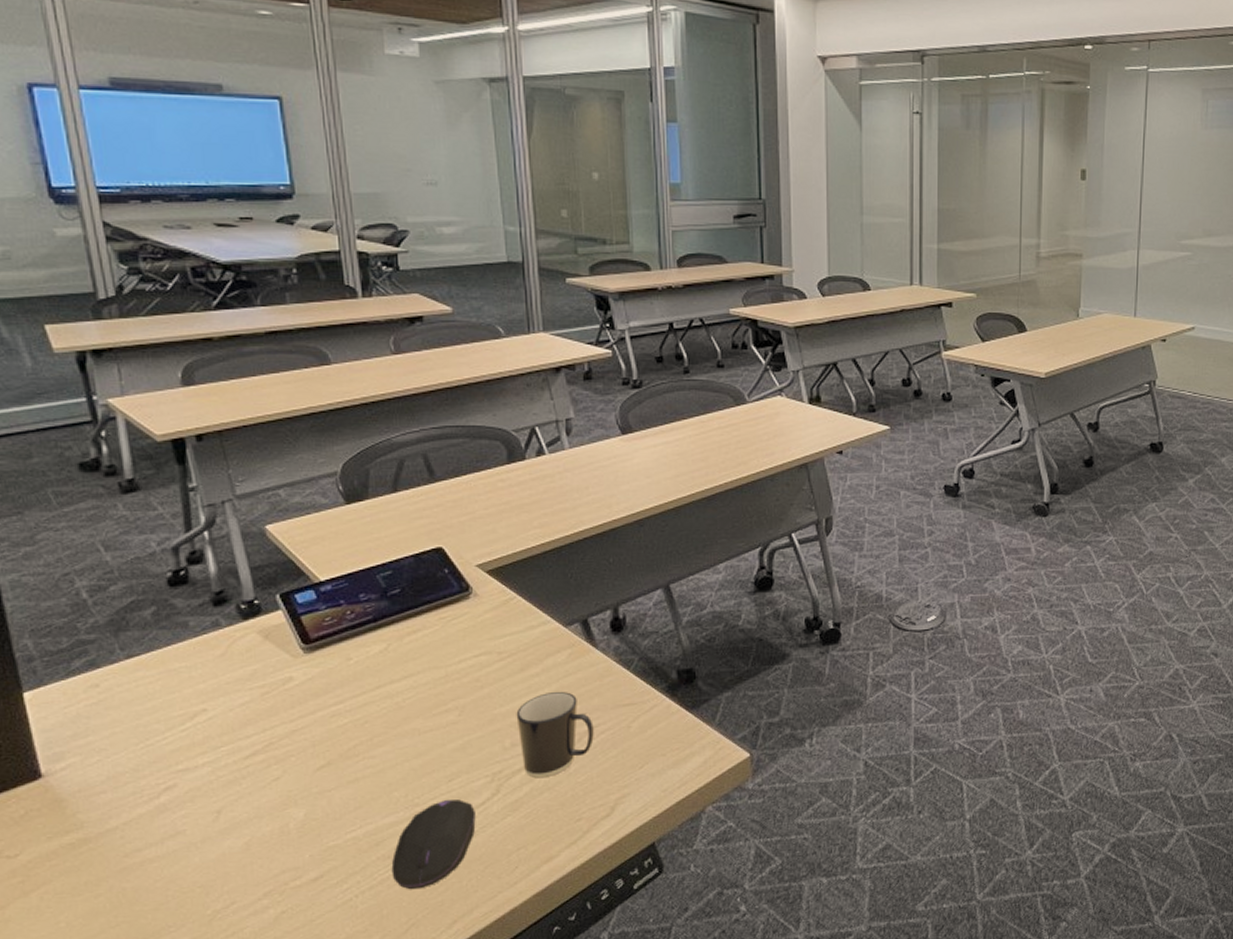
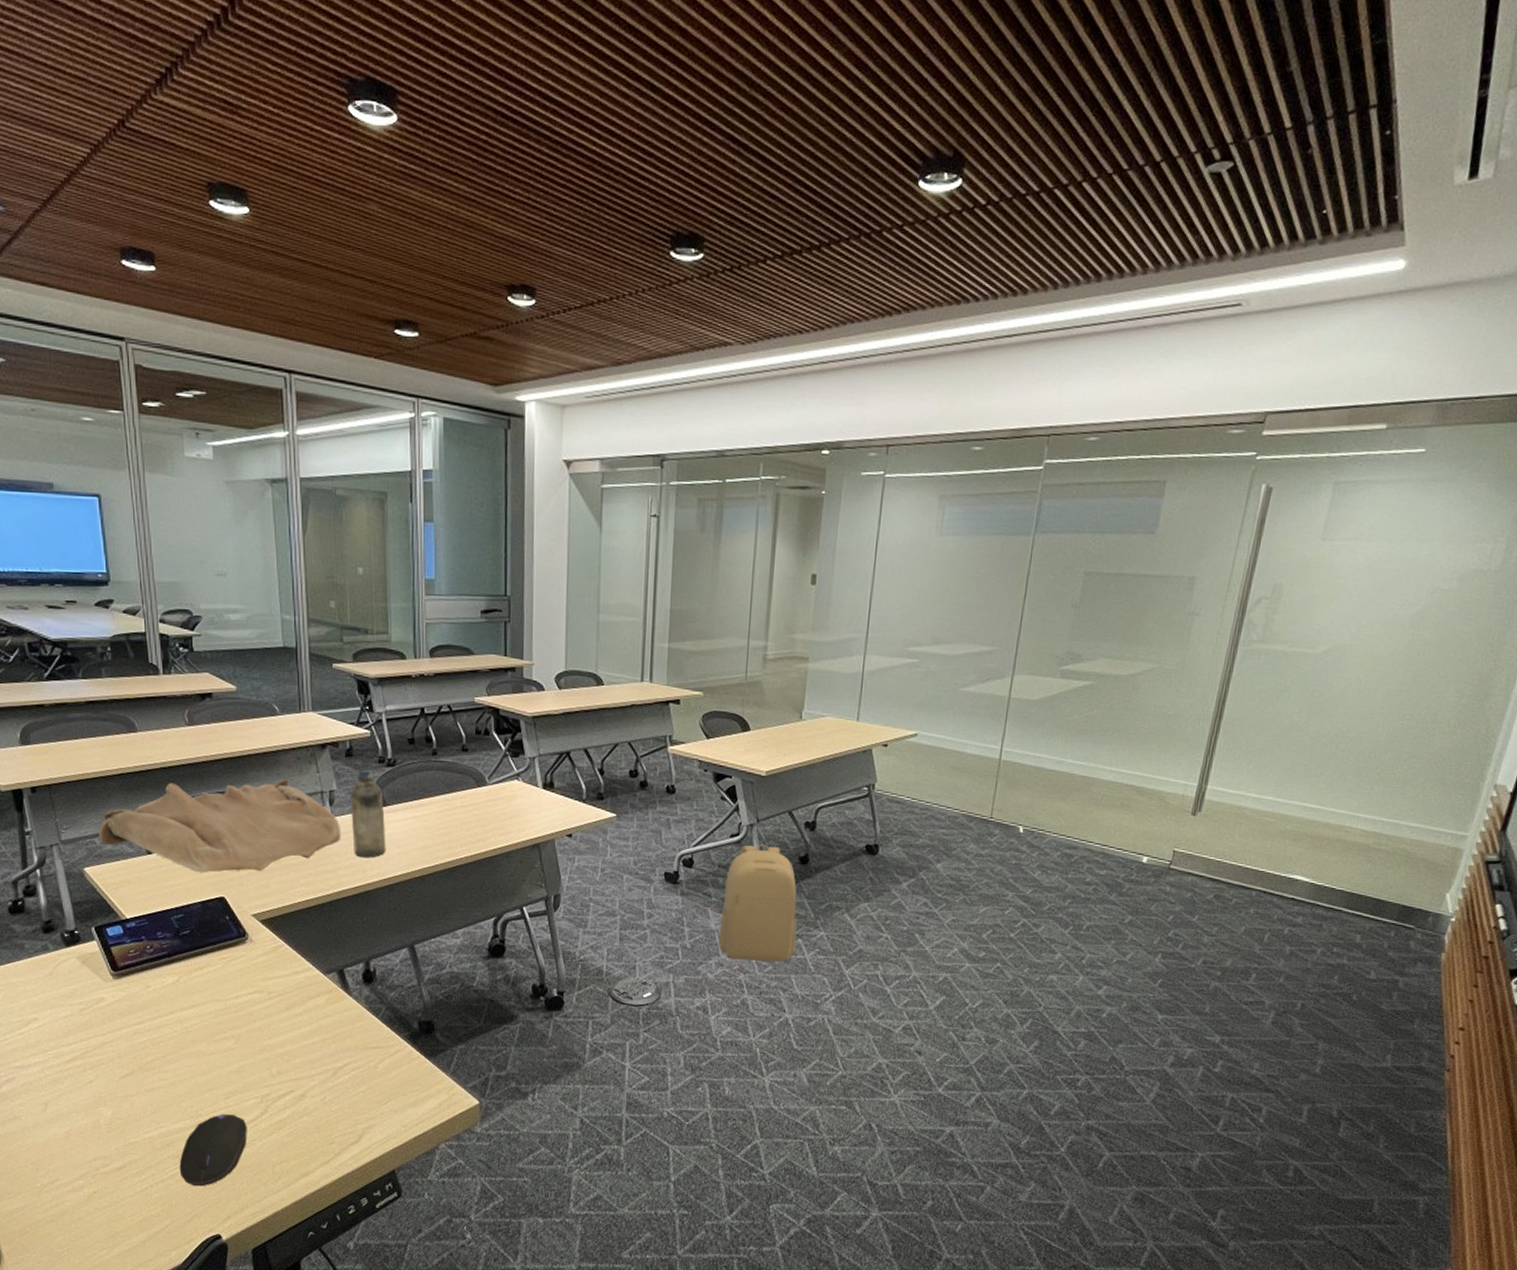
jacket: none [283,409,581,522] -> present [98,779,341,873]
mug: present [516,691,594,778] -> none [282,1030,346,1104]
water bottle: none [589,393,634,492] -> present [349,769,386,858]
backpack: none [1004,448,1085,573] -> present [718,844,797,962]

